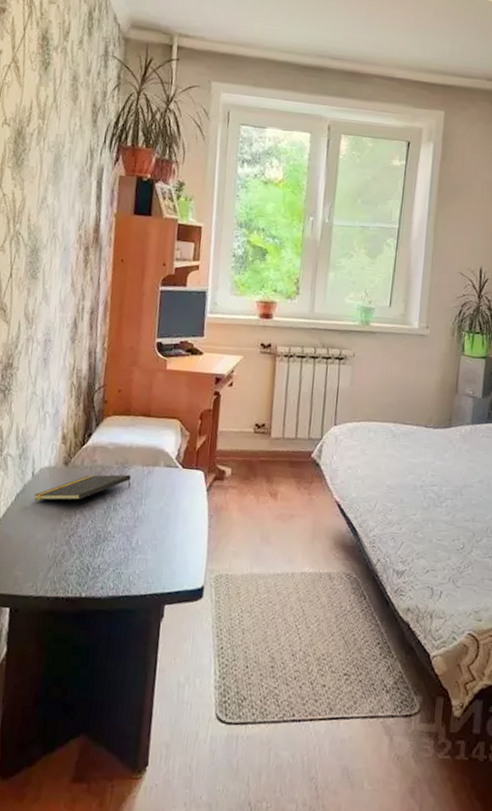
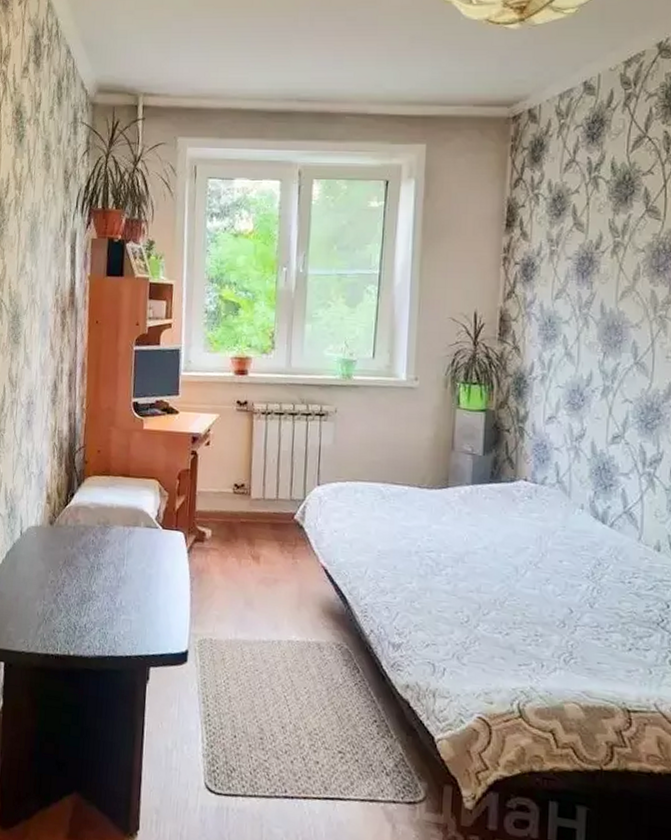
notepad: present [34,474,131,501] -> none [22,534,113,559]

